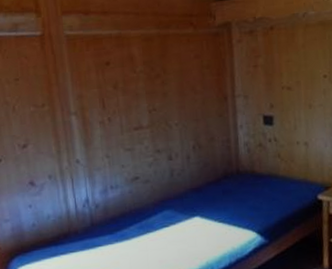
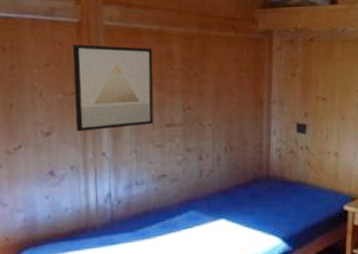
wall art: none [38,53,121,142] -> present [72,44,154,131]

